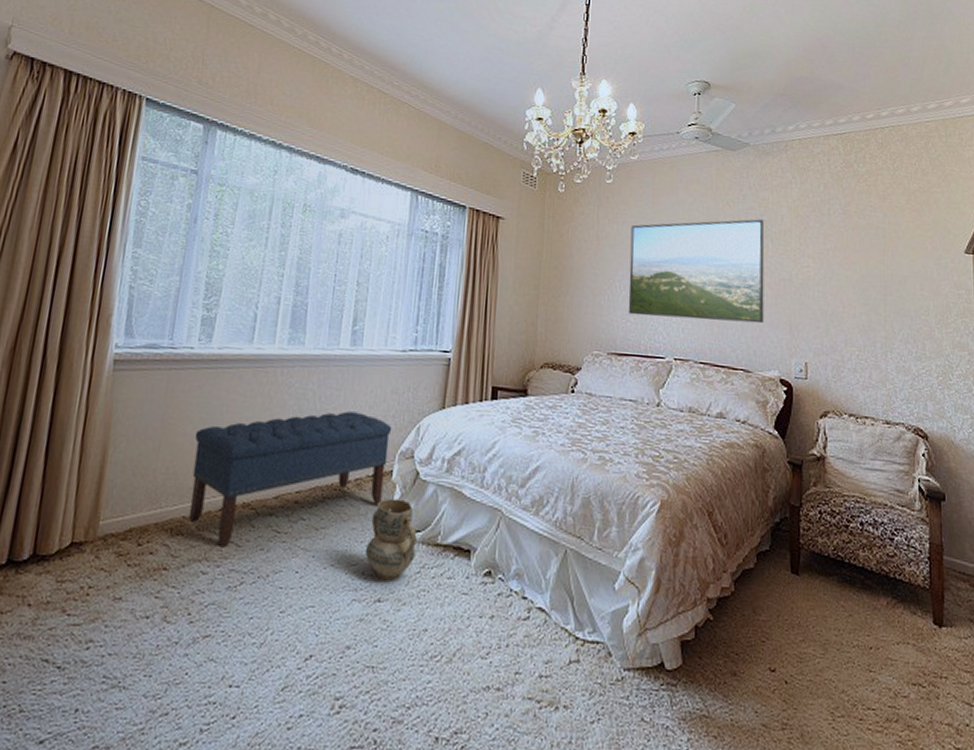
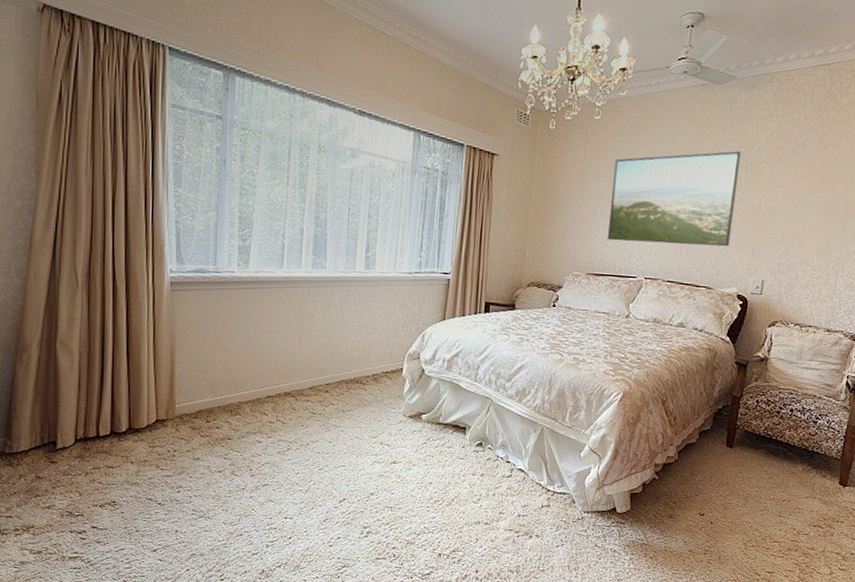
bench: present [188,411,392,548] -> none [242,322,402,425]
ceramic jug: present [364,498,417,581] -> none [382,389,423,449]

